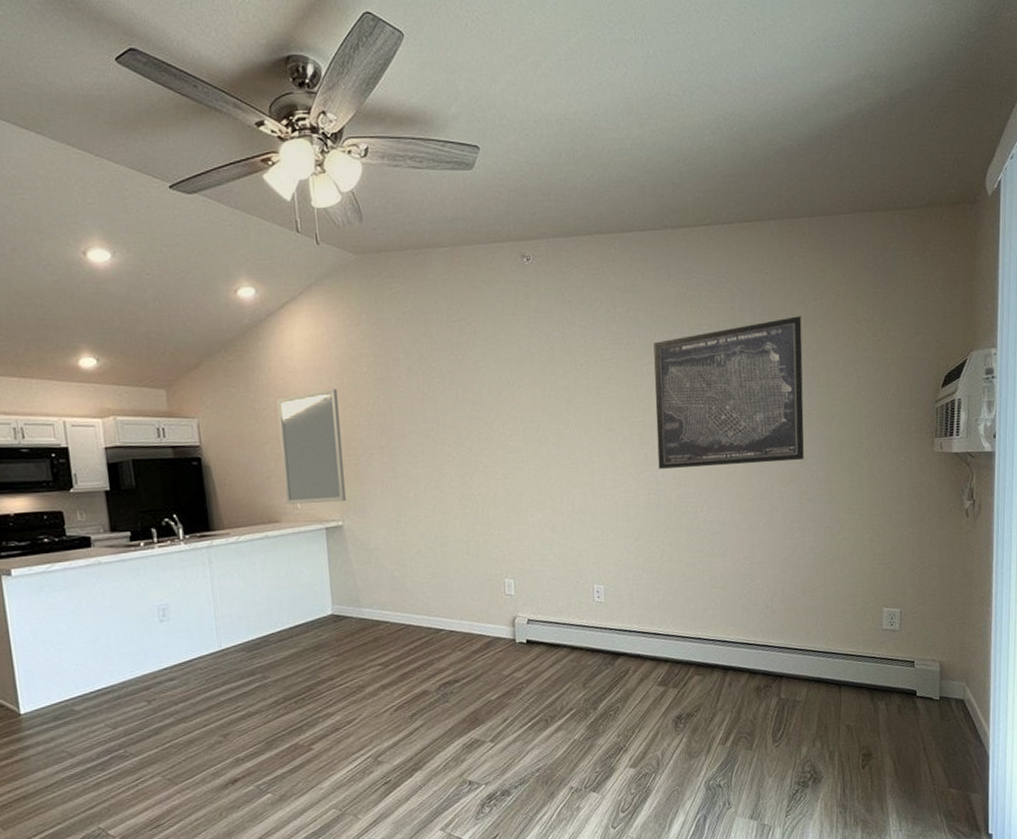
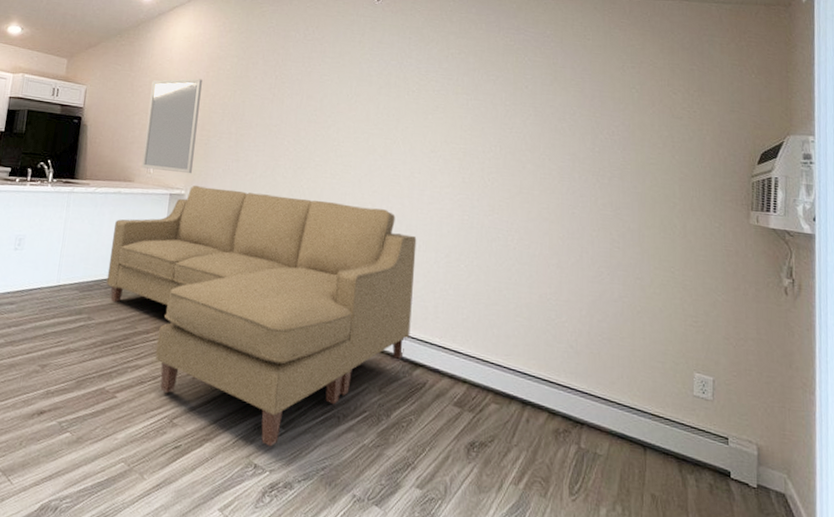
sofa: none [270,503,608,762] -> present [106,185,417,447]
wall art: present [653,316,804,469] -> none [474,79,619,210]

